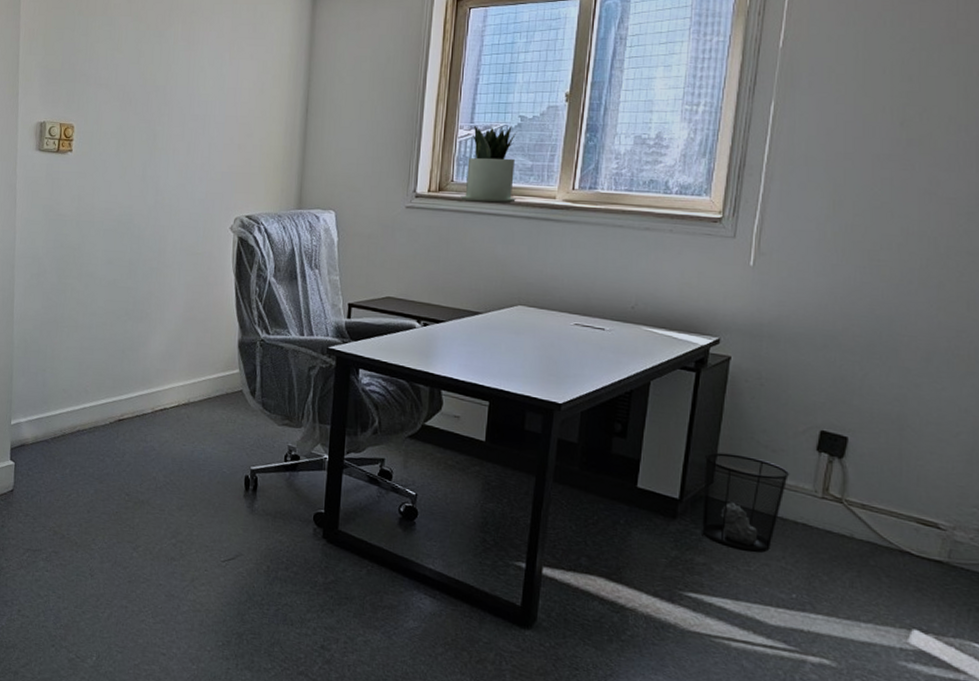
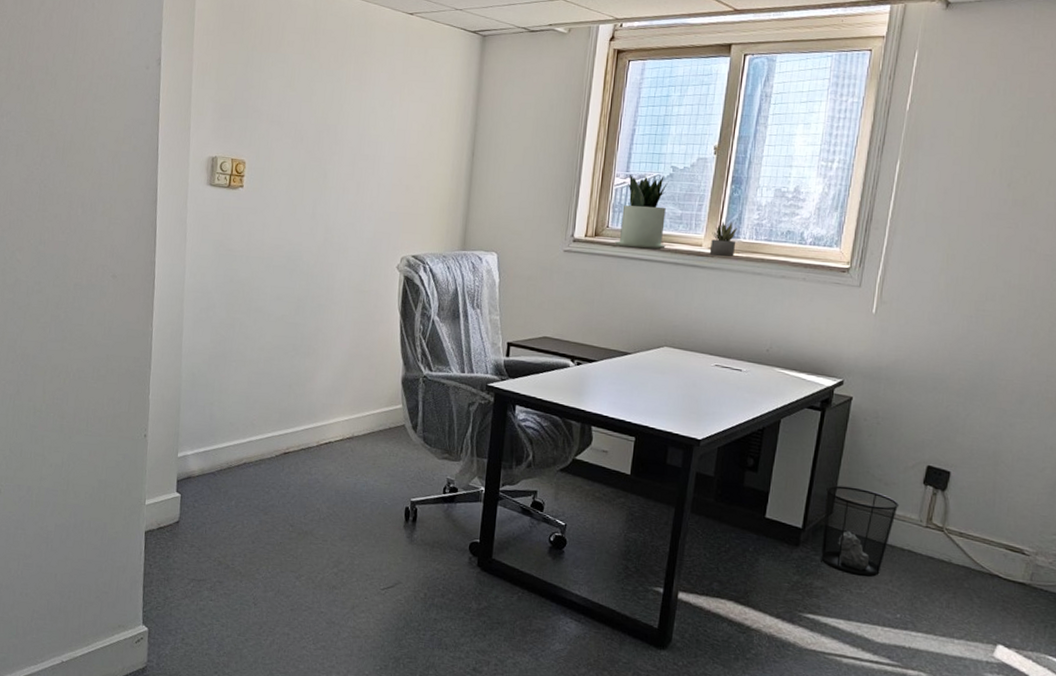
succulent plant: none [564,171,594,210] -> present [709,221,737,258]

